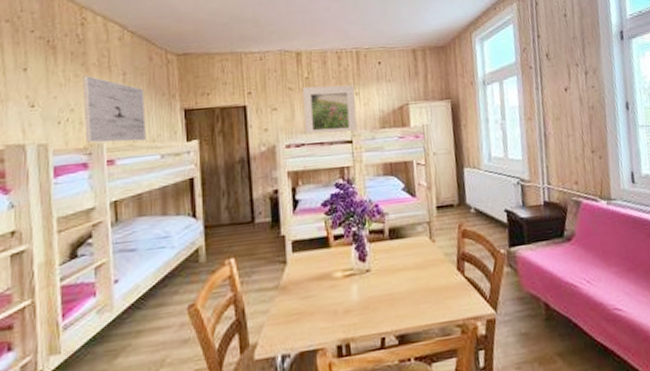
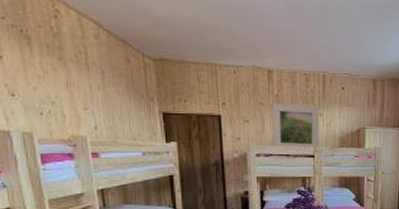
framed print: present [82,75,147,143] -> none [61,69,128,138]

